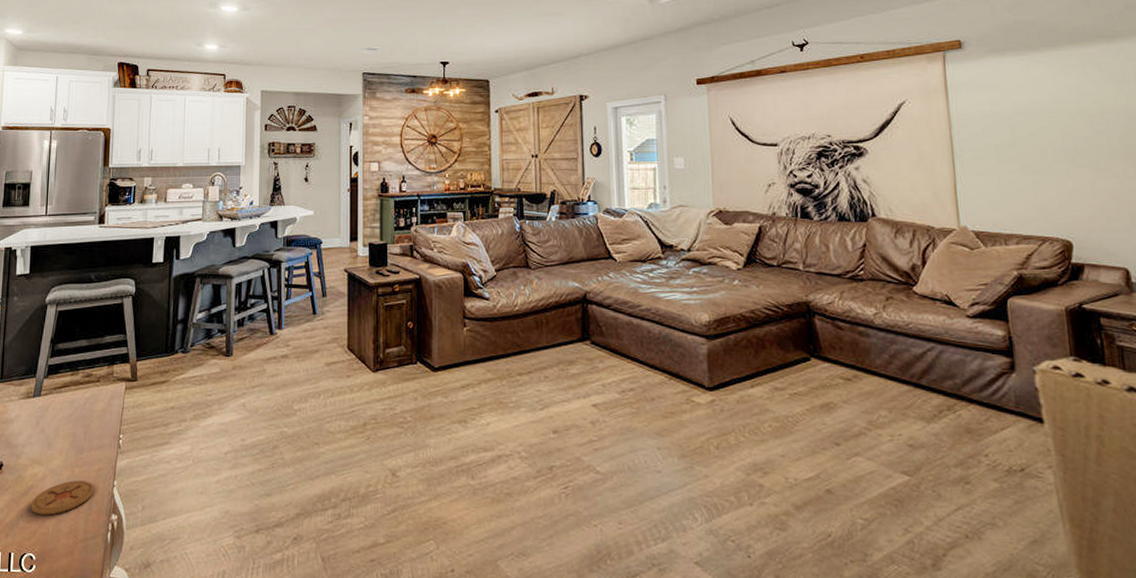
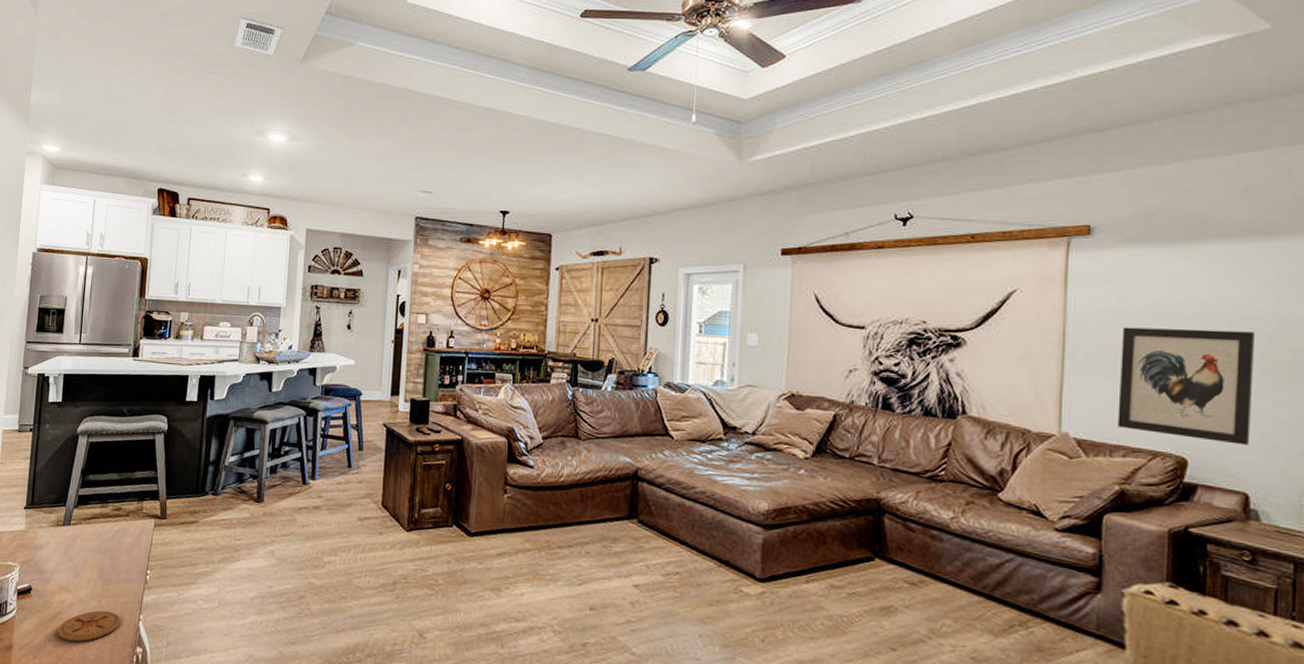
wall art: none [1000,124,1123,225] -> present [1117,327,1256,445]

